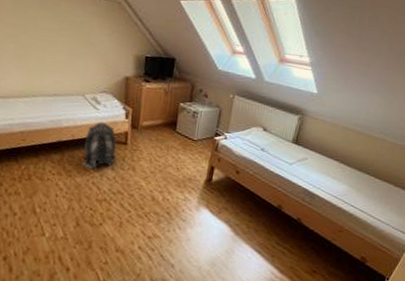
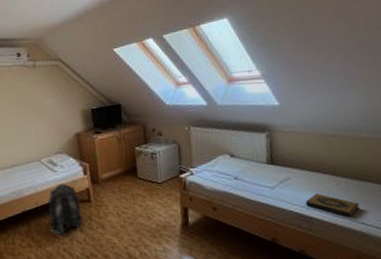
hardback book: none [313,175,355,200] -> present [305,193,360,218]

